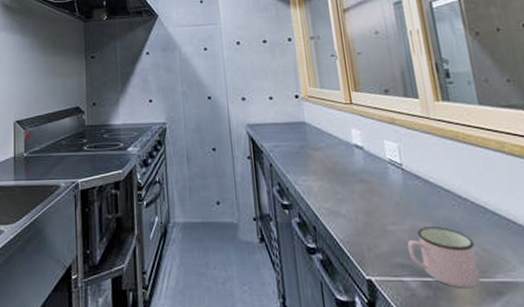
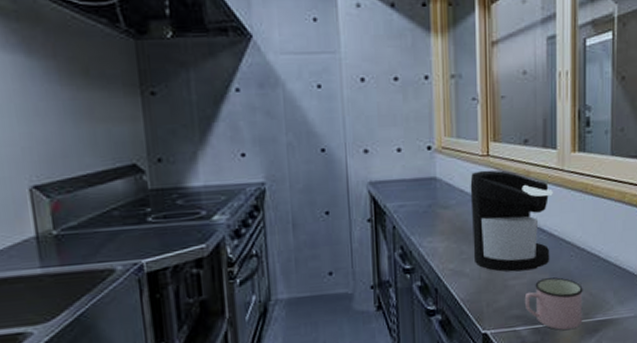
coffee maker: none [337,116,430,217] -> present [470,170,553,272]

